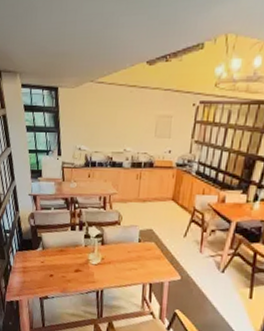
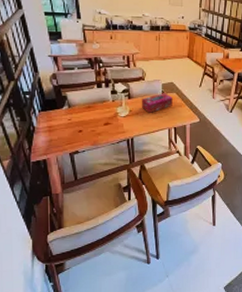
tissue box: none [114,241,150,264] -> present [141,93,173,113]

